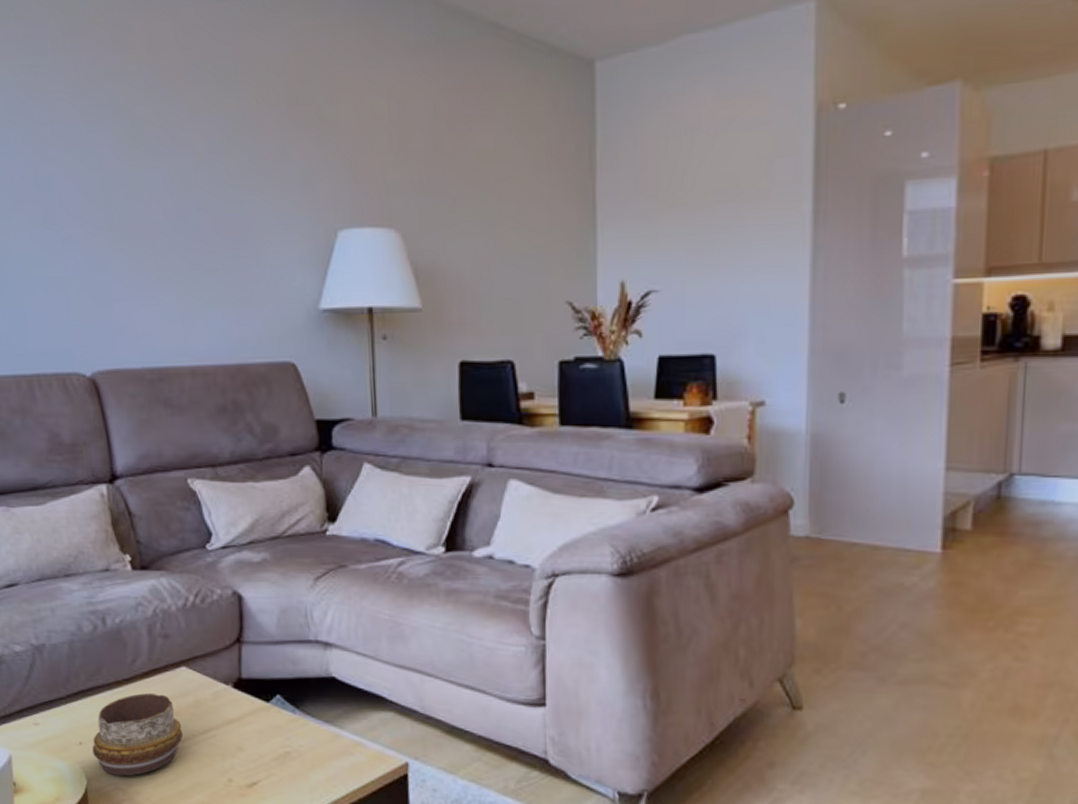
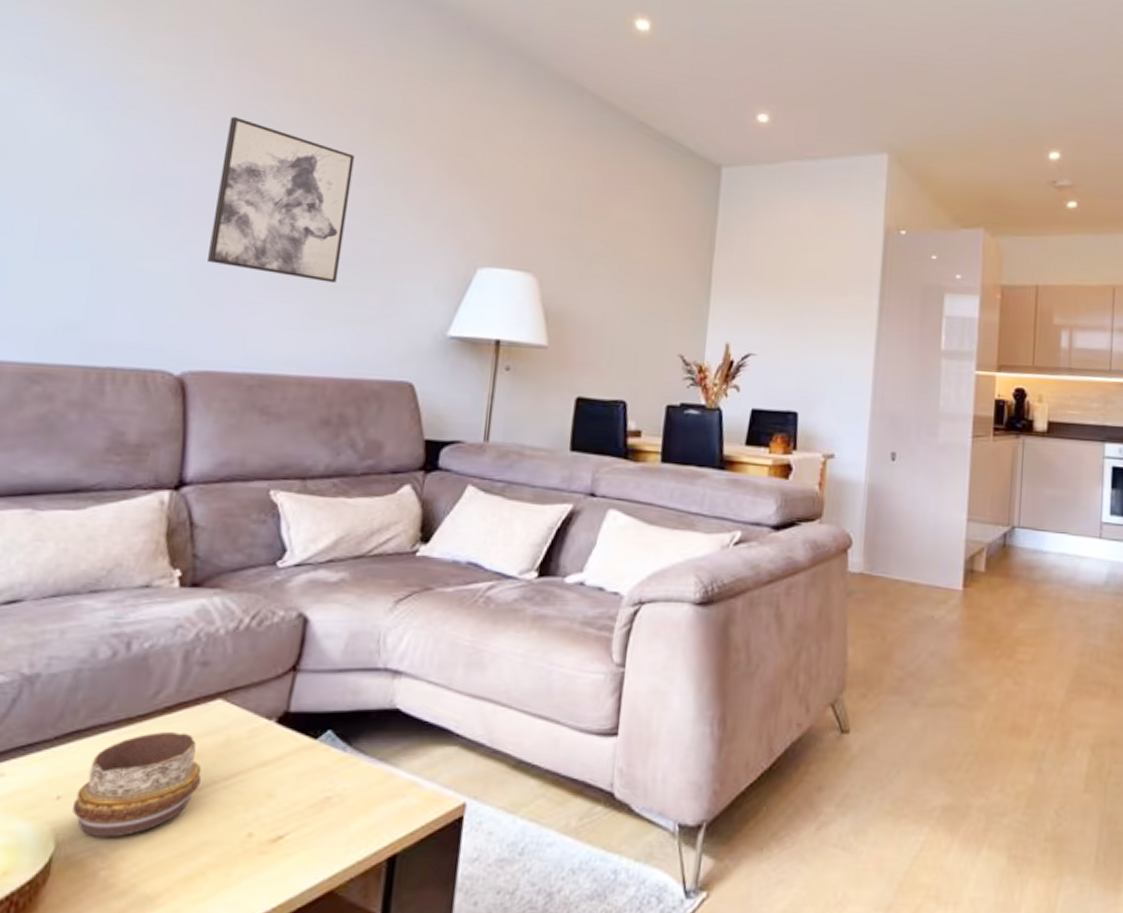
wall art: none [78,103,206,267] -> present [206,116,355,283]

